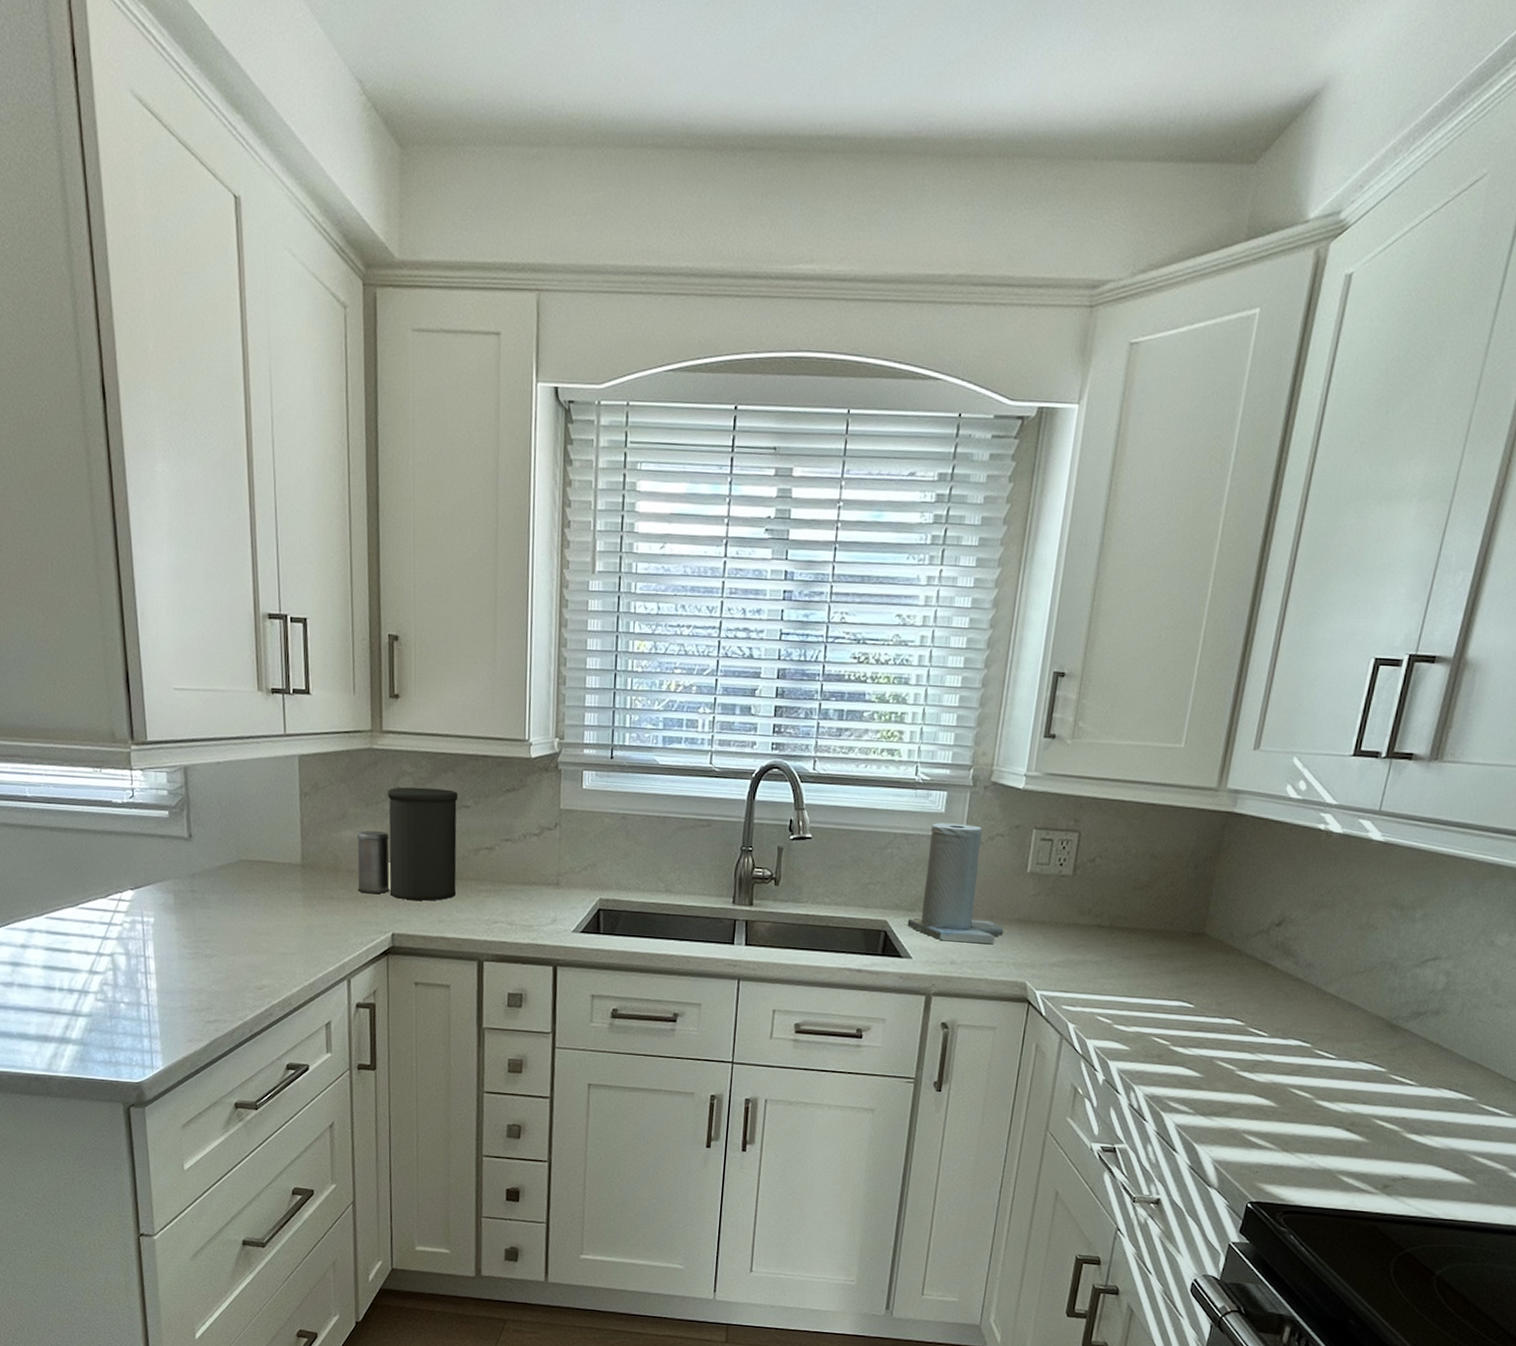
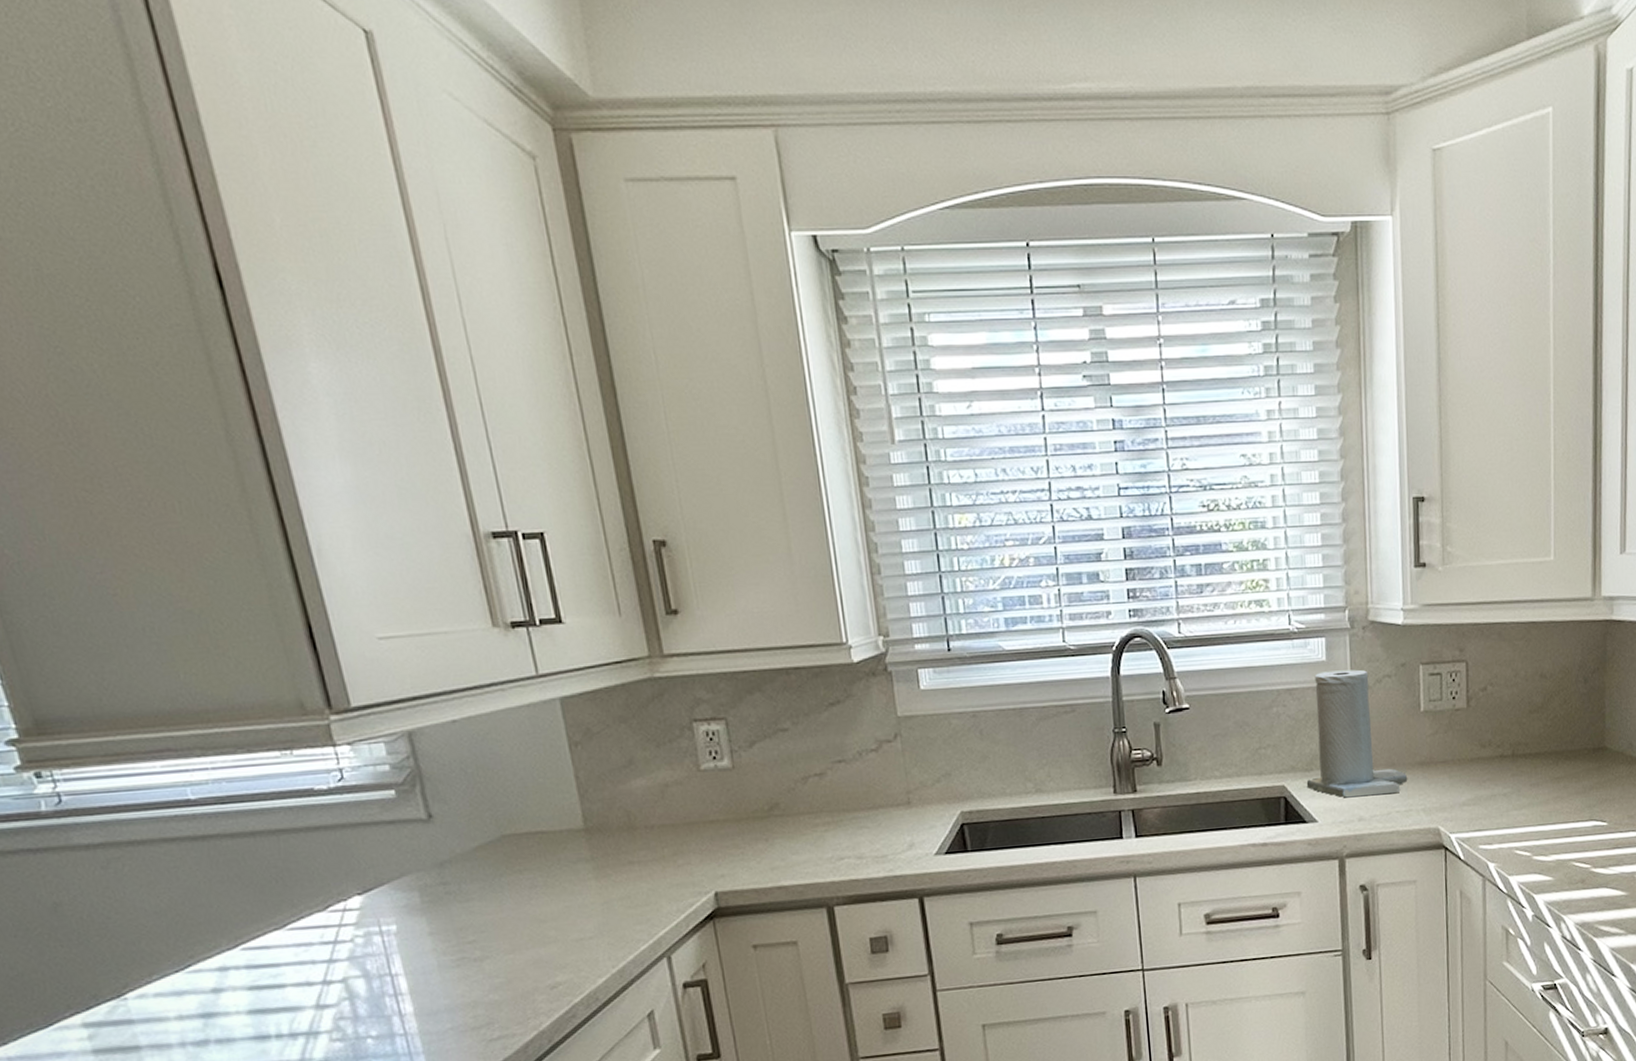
canister: present [356,830,390,894] -> none [650,773,703,851]
canister: present [388,787,459,901] -> none [682,713,787,850]

